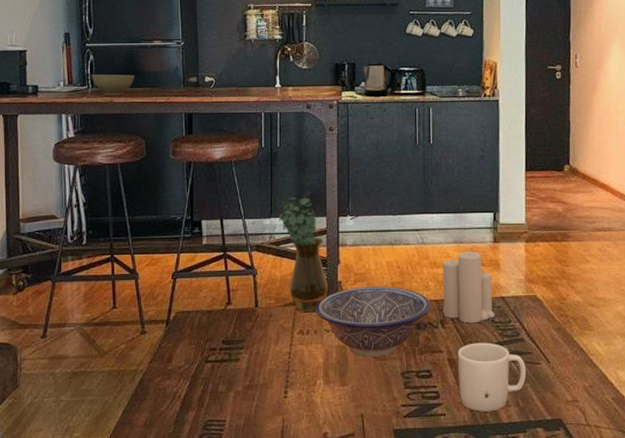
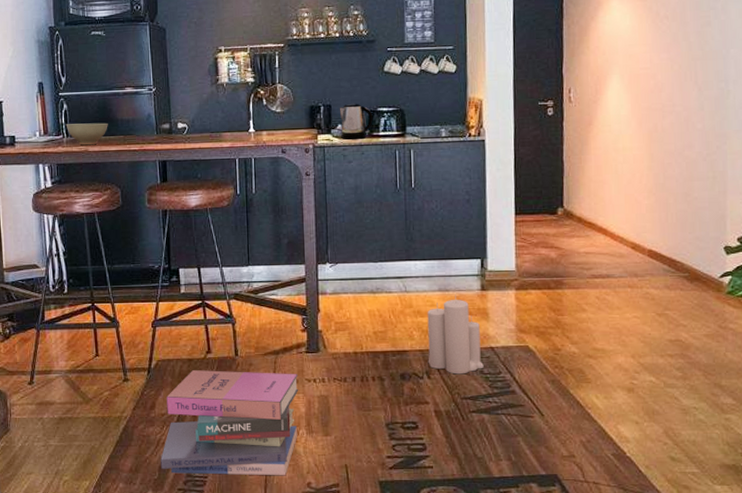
books: none [176,321,318,427] -> present [161,370,299,476]
vase: present [279,193,328,313] -> none [256,241,308,362]
decorative bowl: present [315,286,431,357] -> none [295,335,415,407]
mug: present [457,342,527,412] -> none [444,394,519,465]

